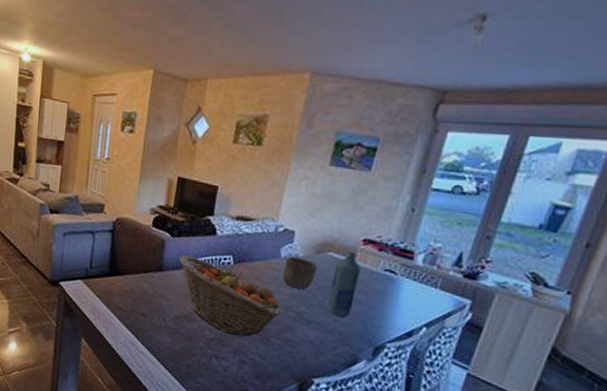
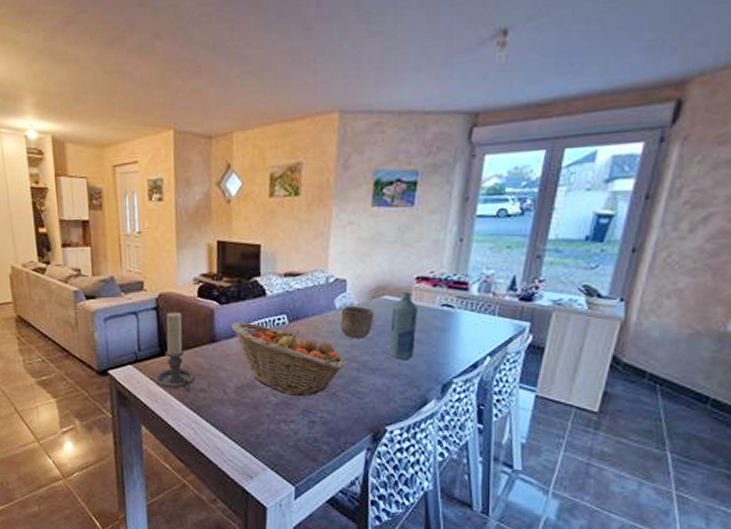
candle holder: none [101,236,139,313] -> present [155,311,196,391]

